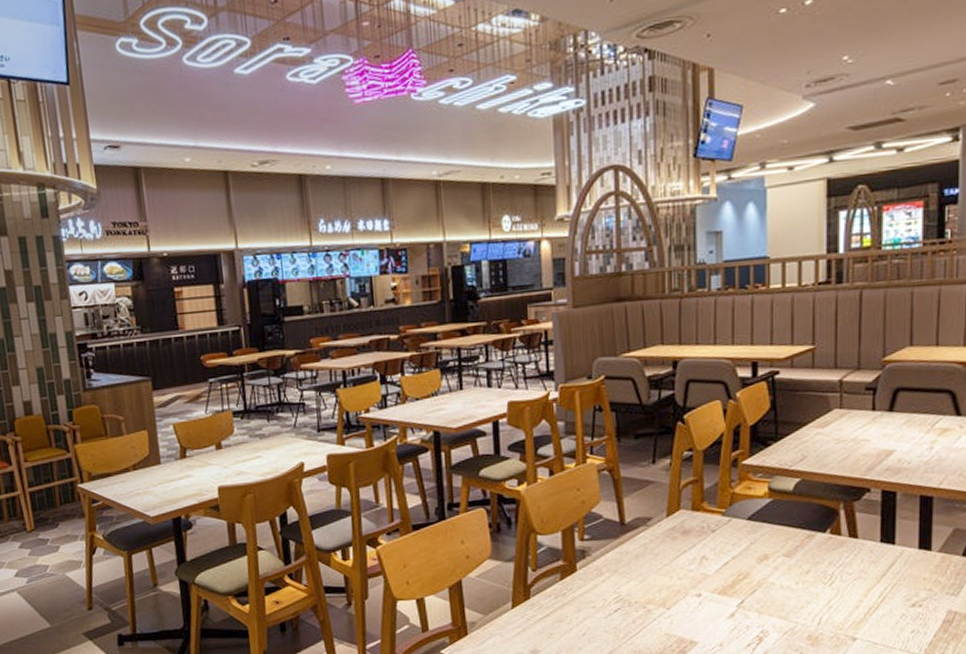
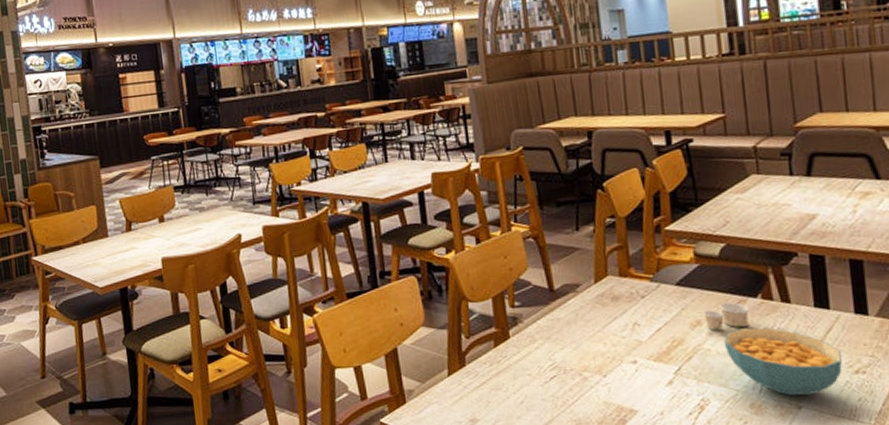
paper cup: none [772,537,816,565] -> present [704,302,749,331]
cereal bowl: none [788,562,900,629] -> present [723,327,843,397]

